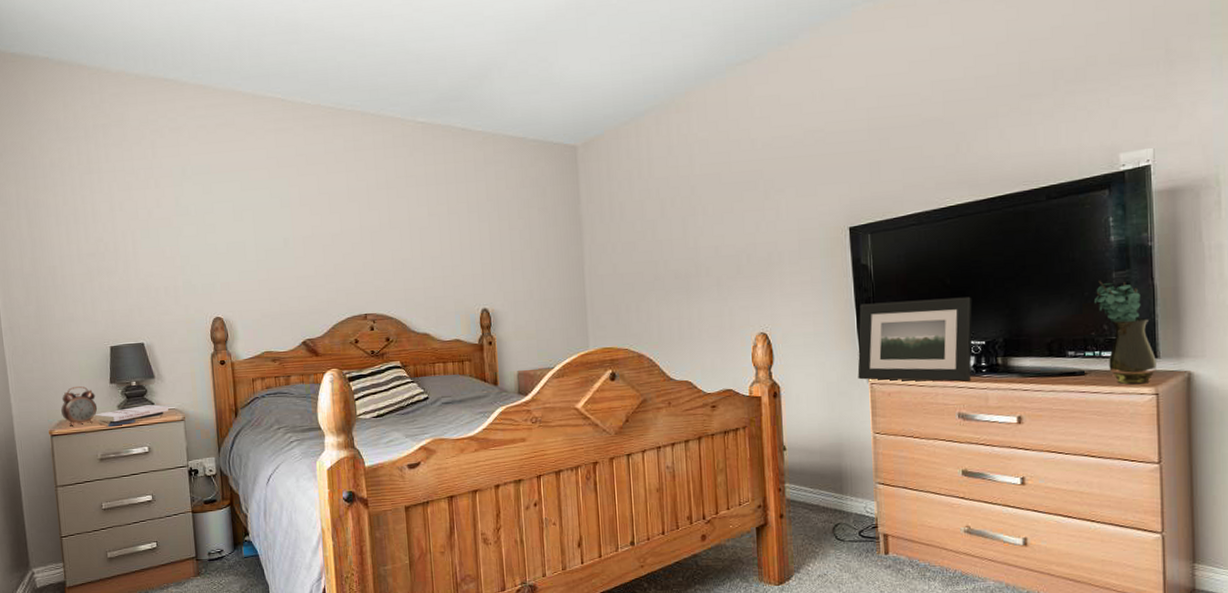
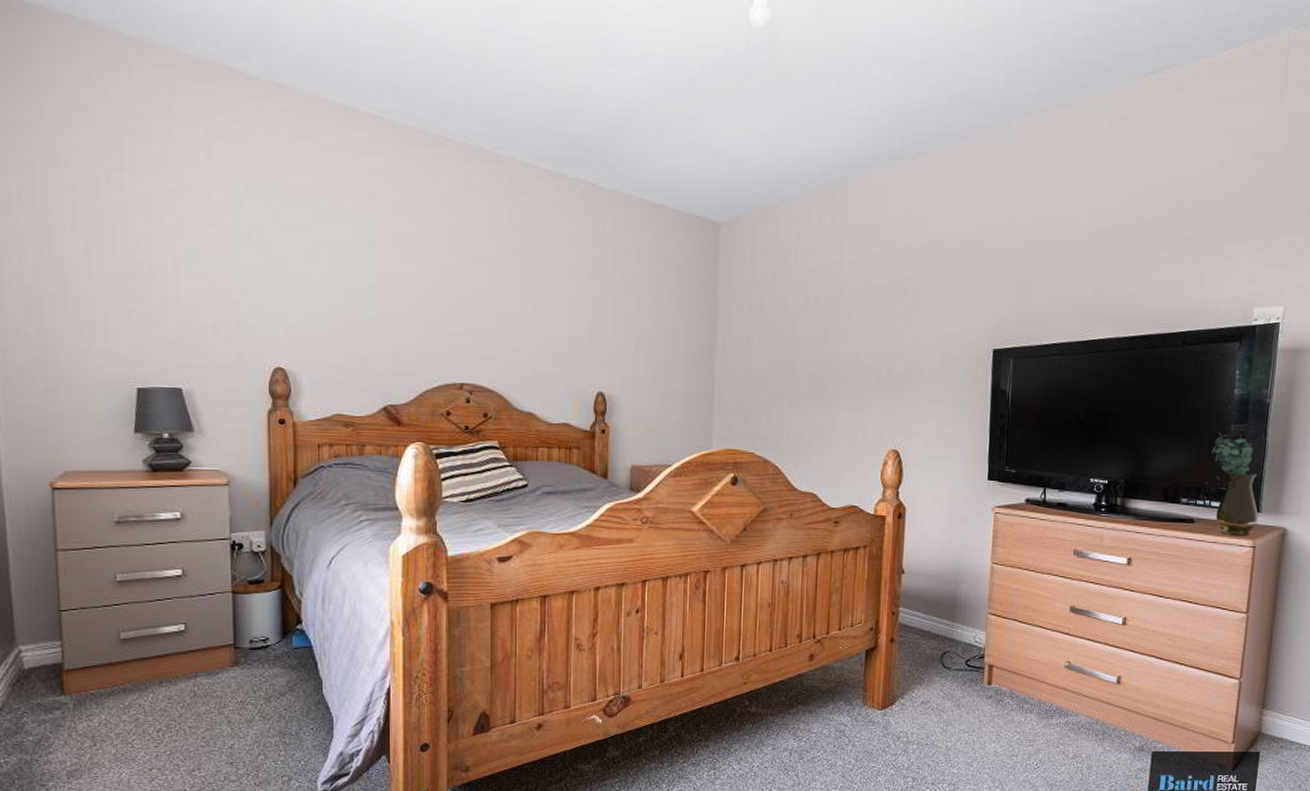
alarm clock: present [61,386,98,426] -> none [67,432,117,480]
books: present [93,404,169,428] -> none [109,462,211,486]
picture frame: present [857,297,973,382] -> none [983,430,1102,519]

